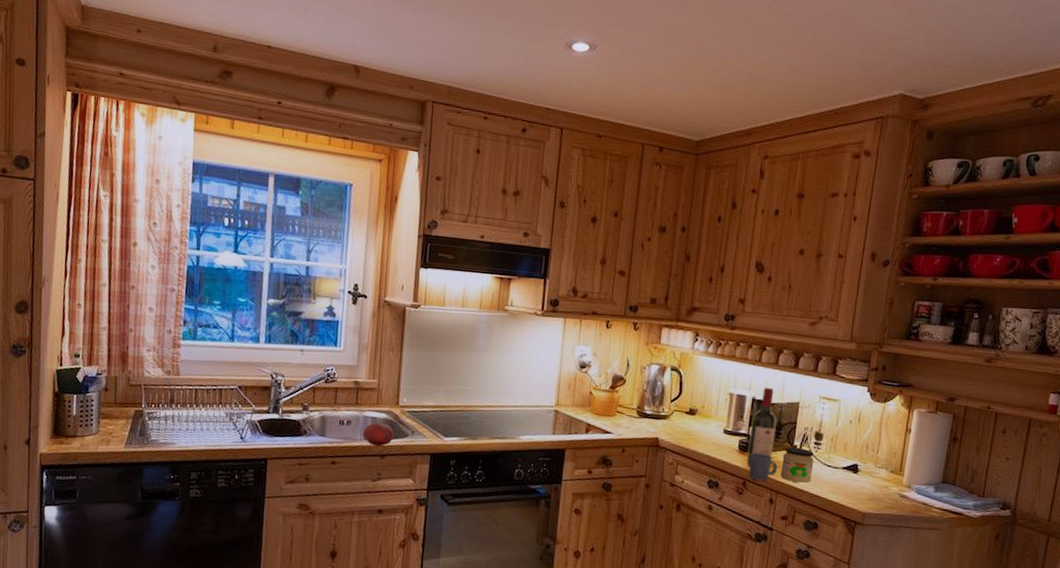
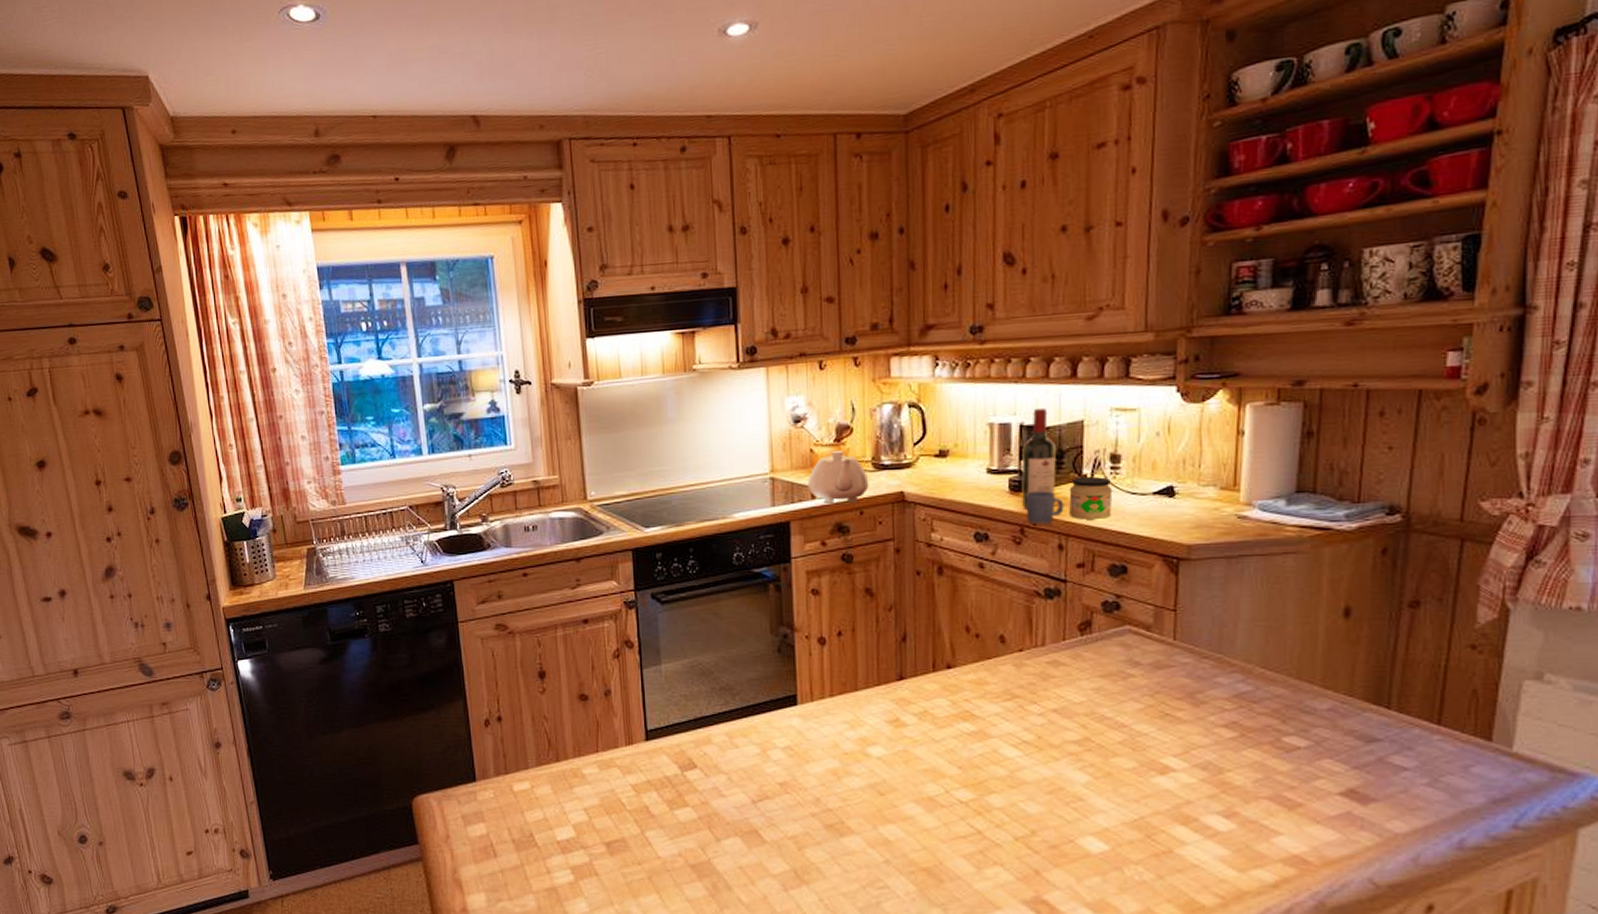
fruit: present [363,422,394,447] -> none [552,522,587,550]
teapot: none [583,395,633,441] -> present [807,450,869,505]

